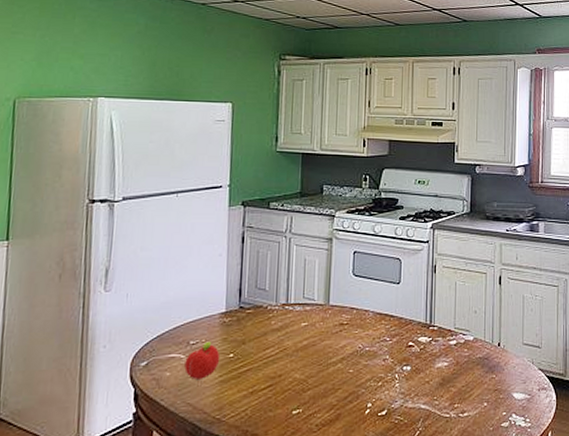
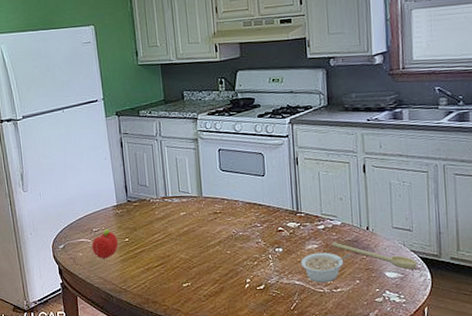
legume: none [428,371,480,407] -> present [300,252,350,283]
spoon: none [462,359,544,390] -> present [331,242,417,270]

